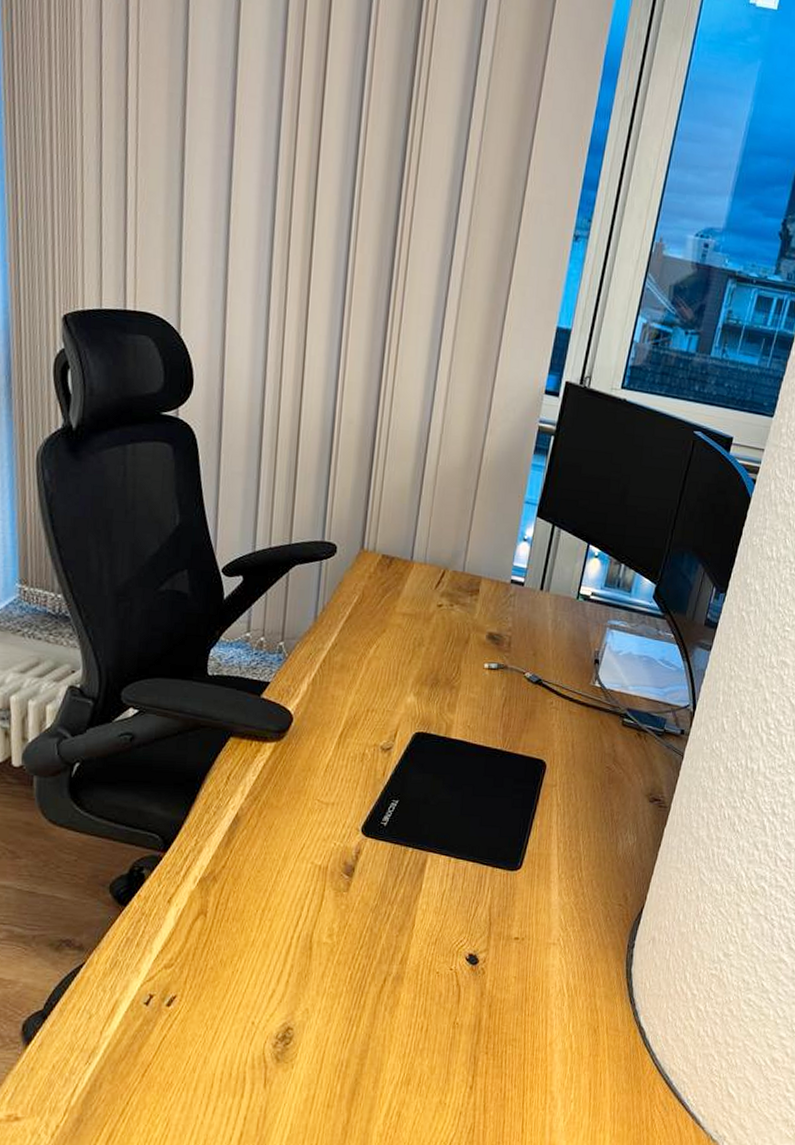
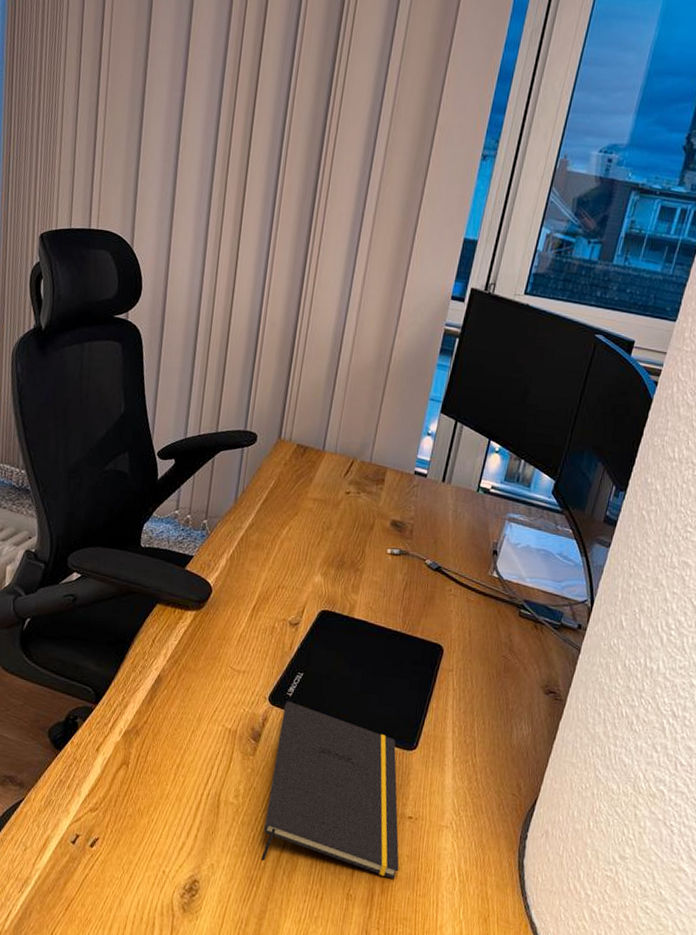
notepad: none [360,830,507,1002] -> present [261,700,399,879]

